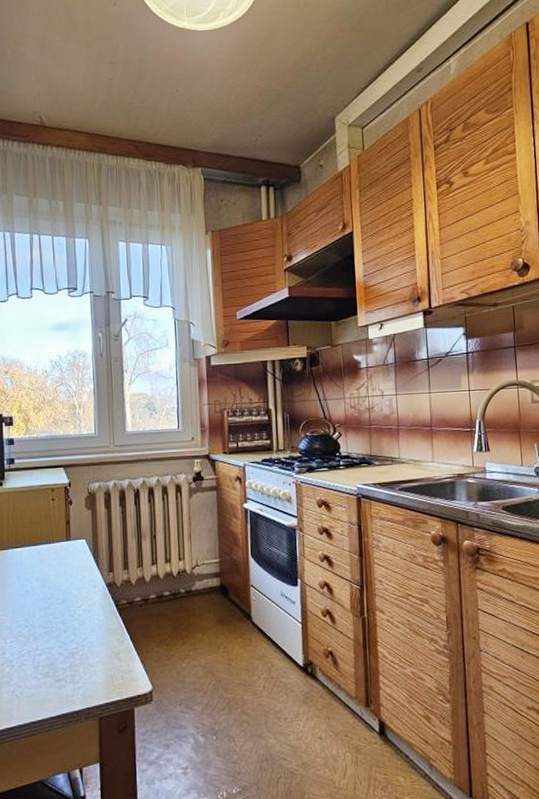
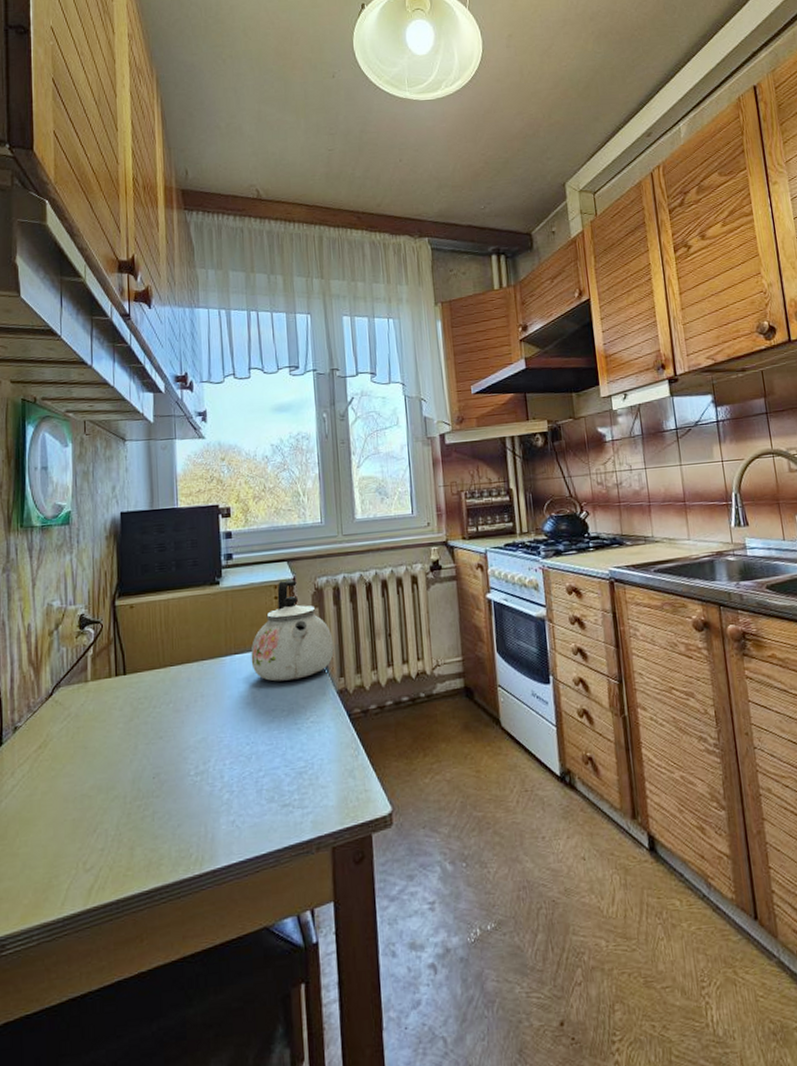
kettle: none [30,483,104,573] -> present [251,579,334,682]

